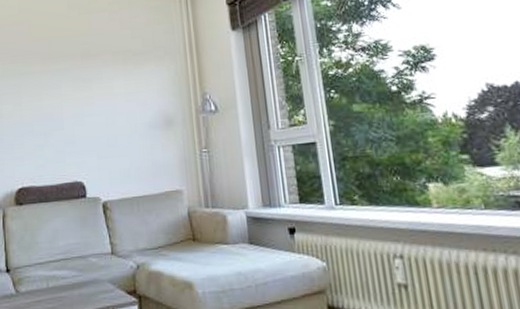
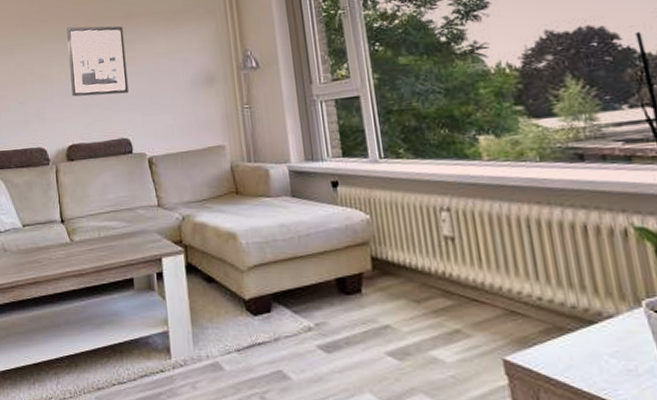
wall art: none [21,63,84,137] -> present [67,26,129,97]

